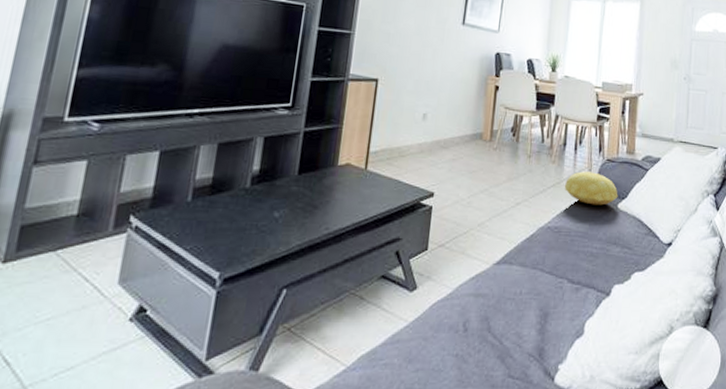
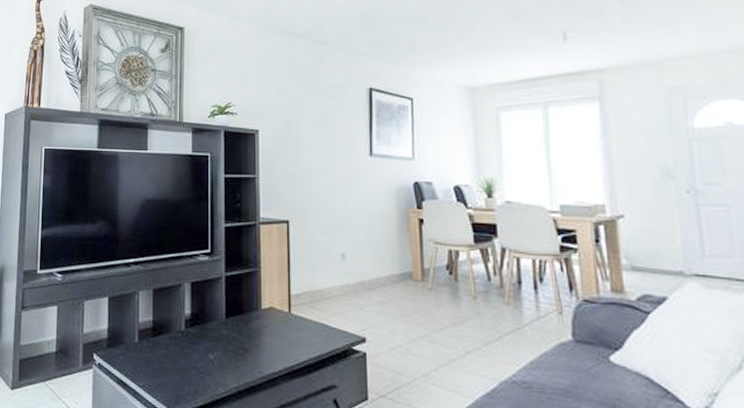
cushion: present [564,171,618,206] -> none [527,315,608,357]

